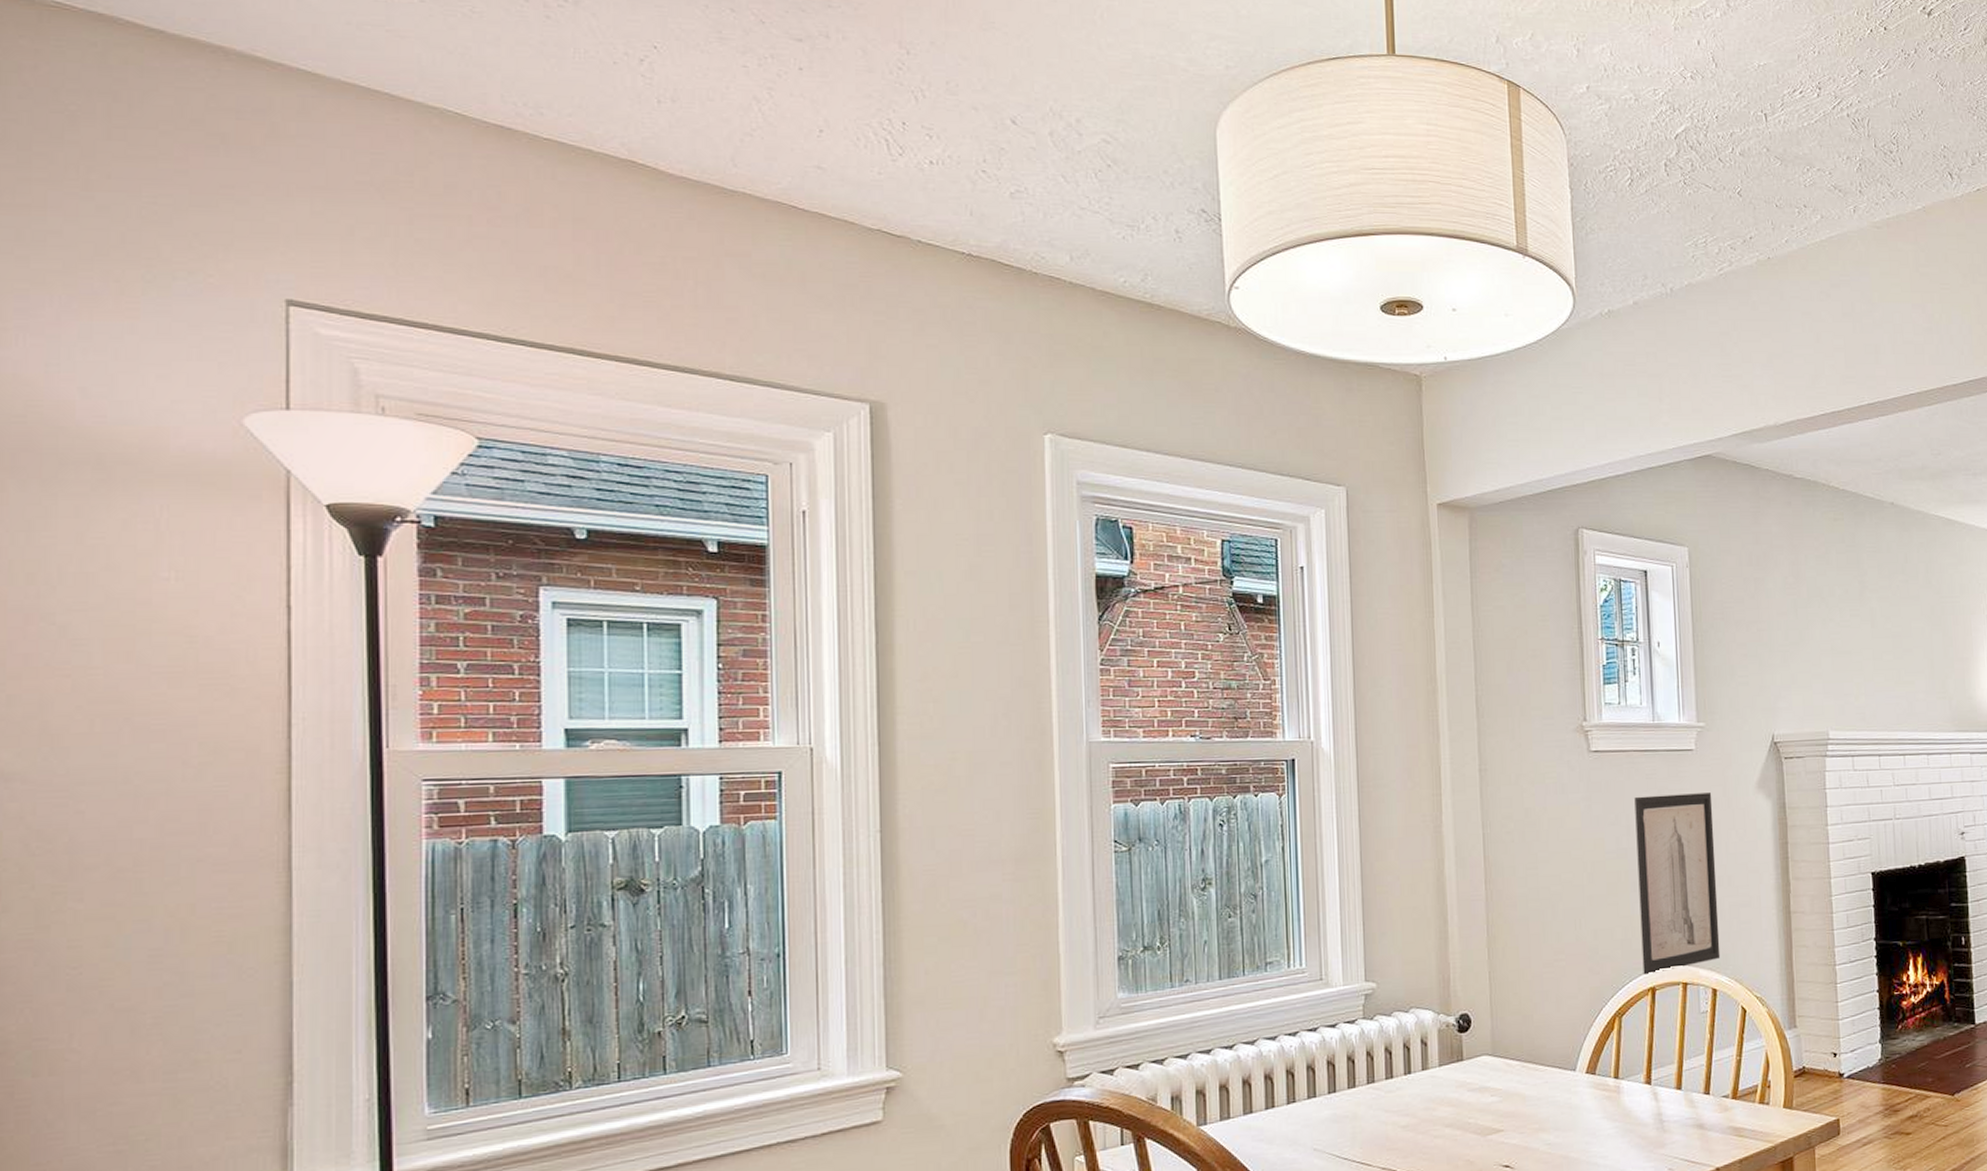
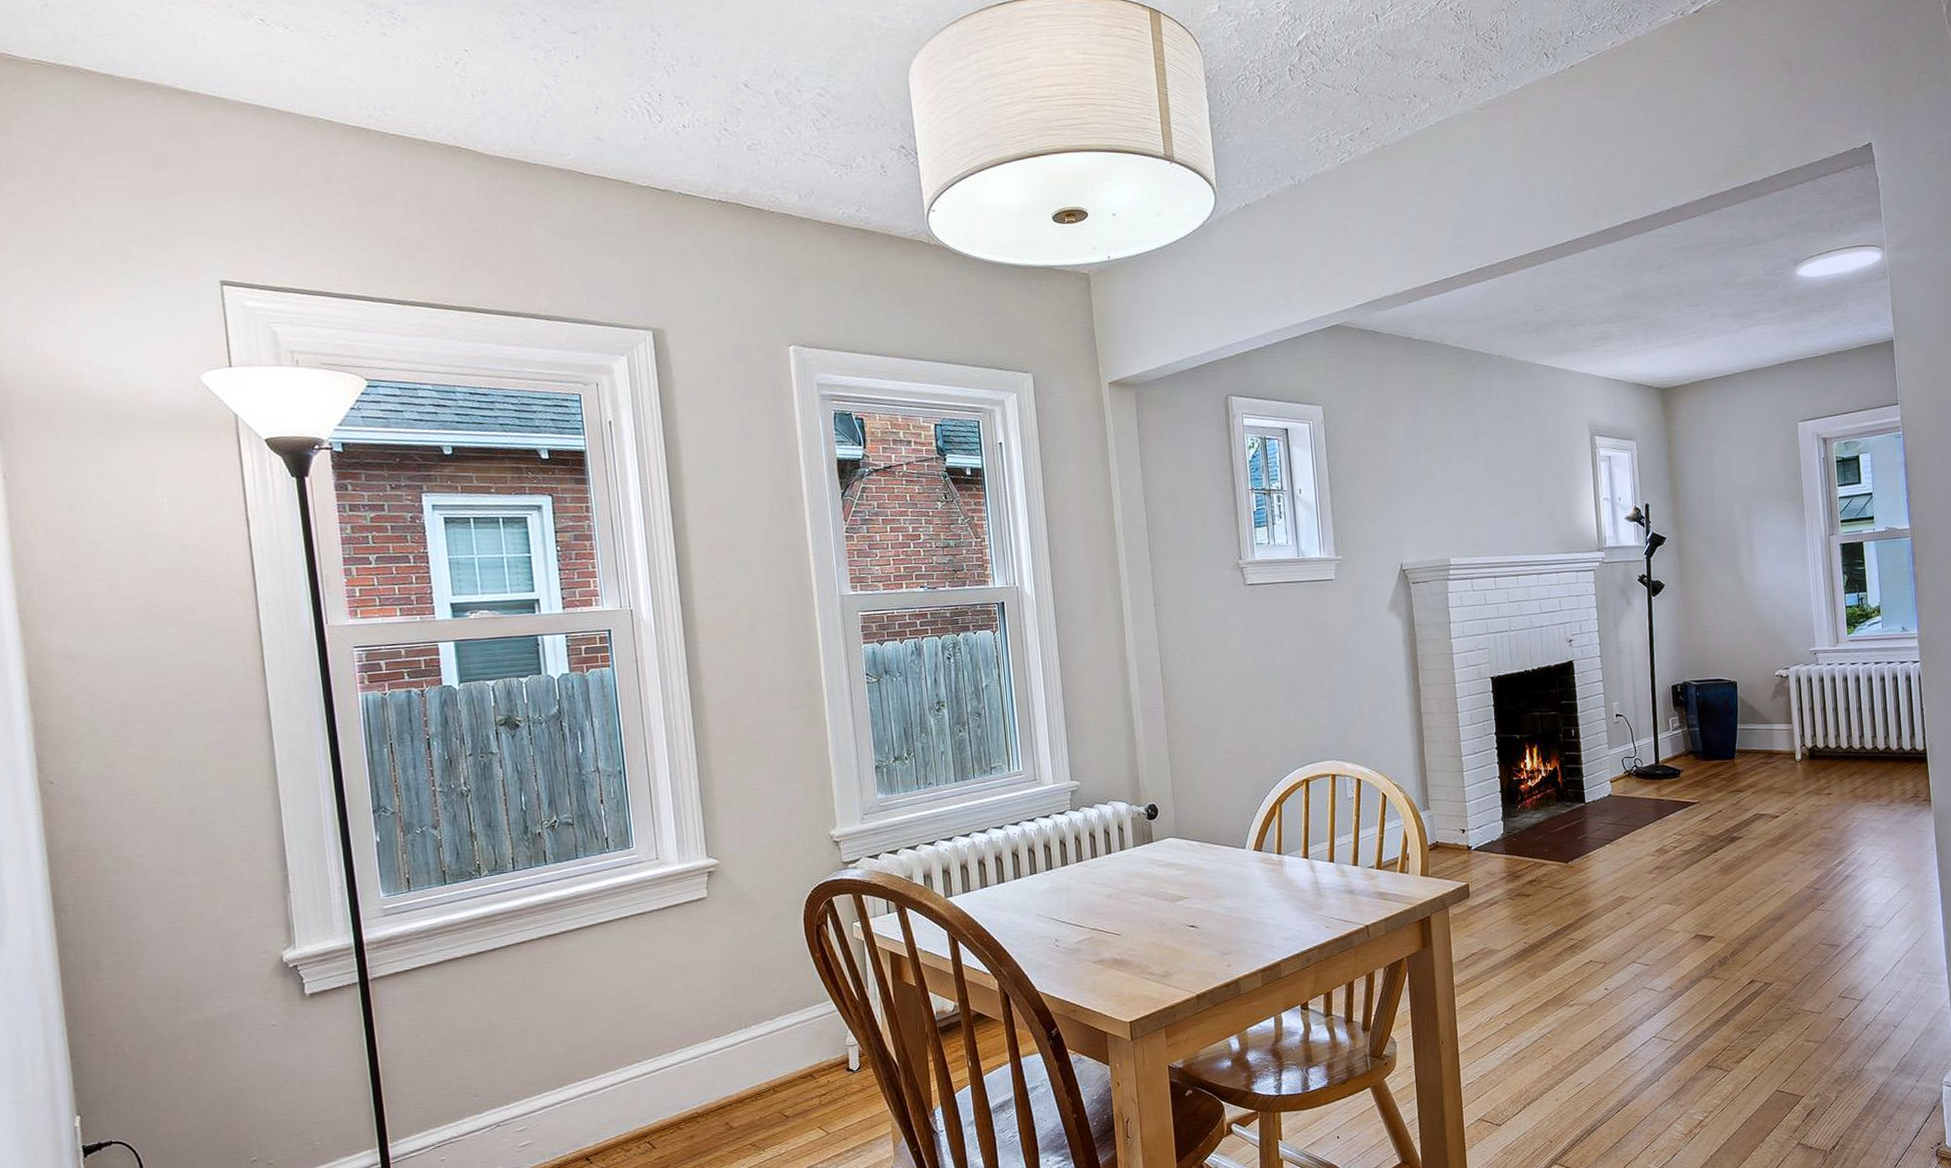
wall art: present [1634,793,1721,975] -> none [1285,615,1363,769]

